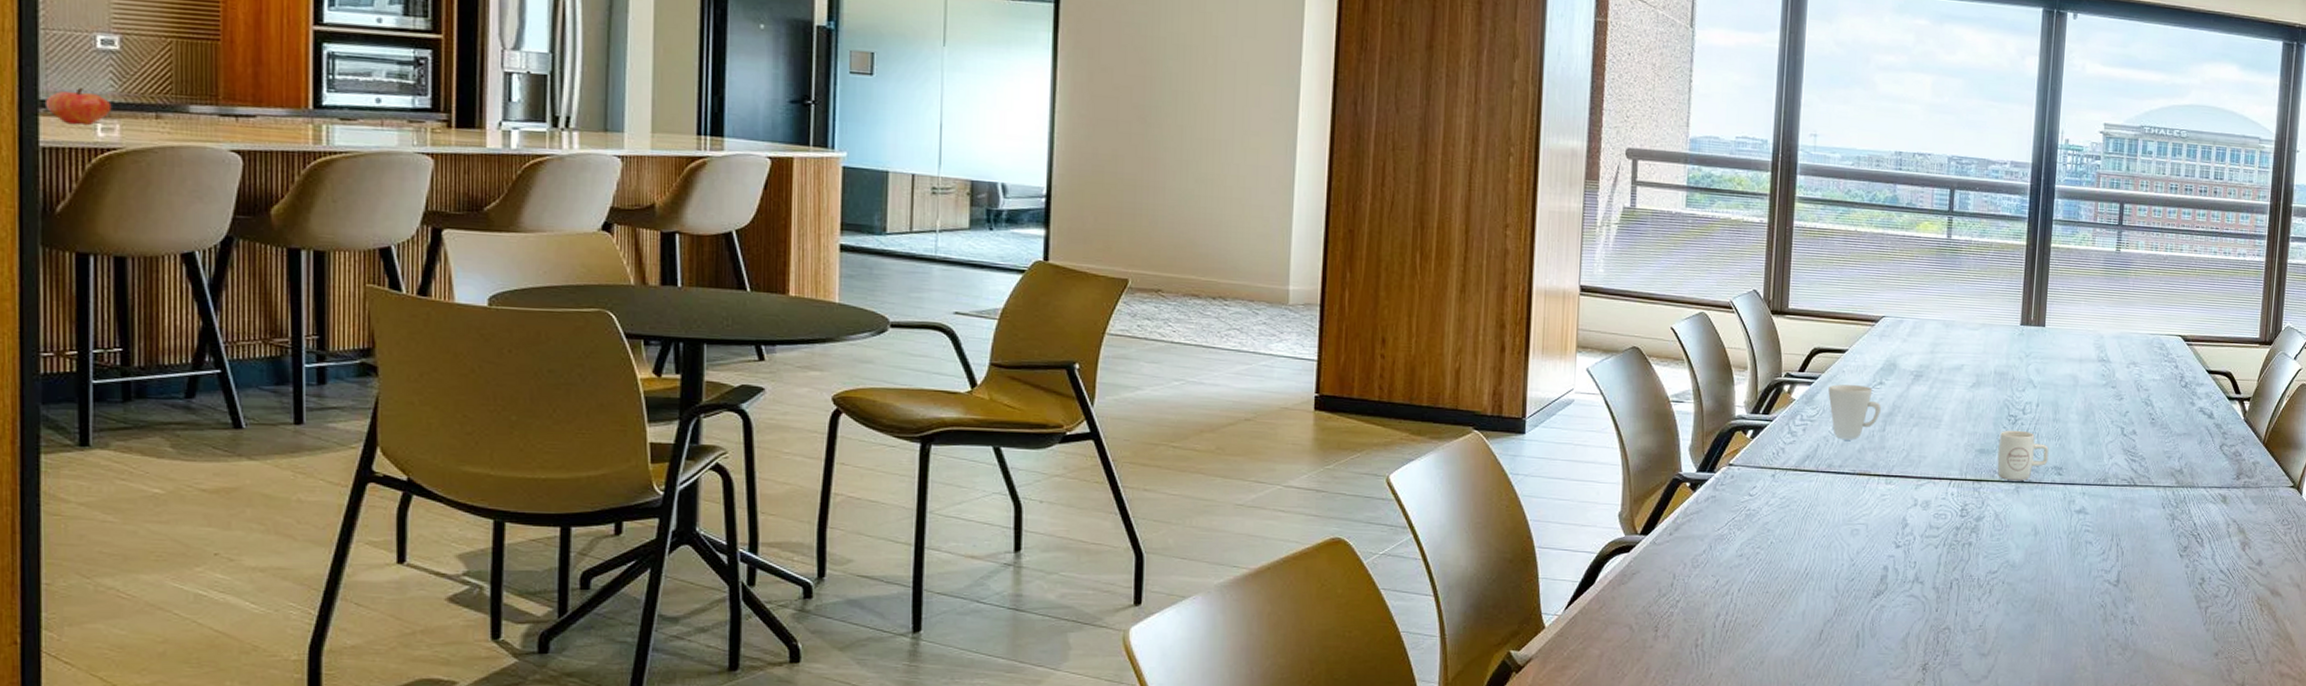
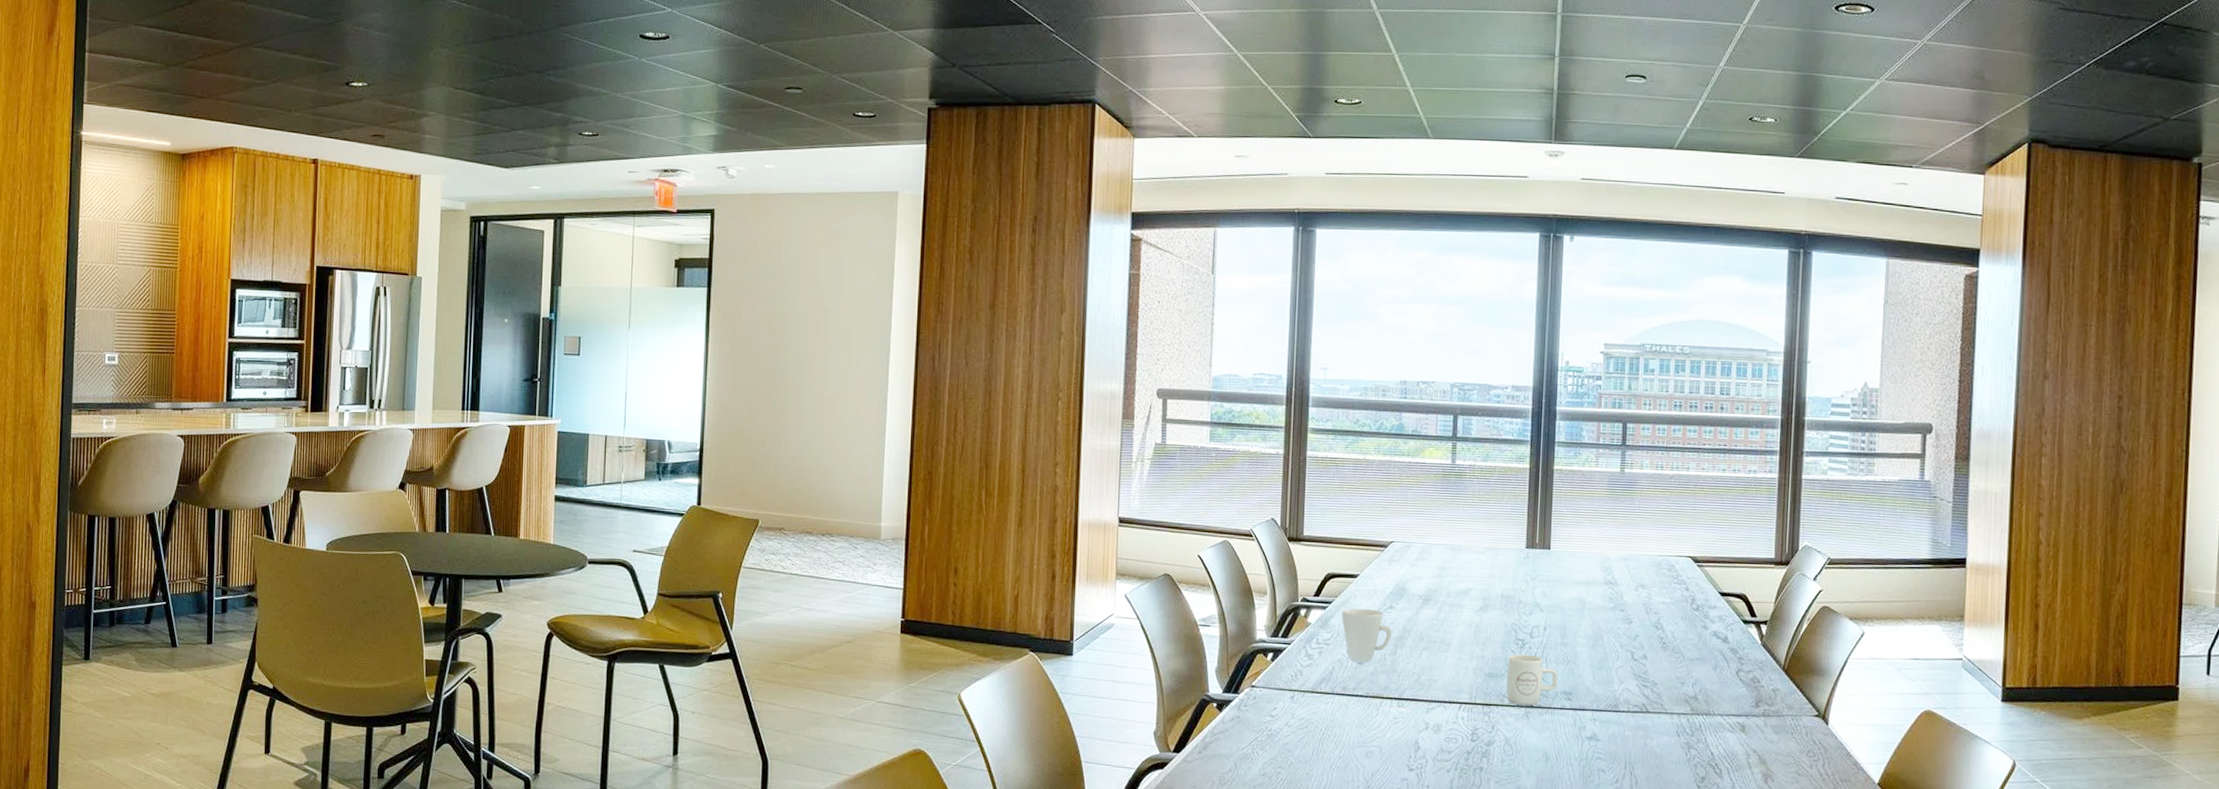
fruit: present [44,86,112,126] -> none [75,392,112,421]

